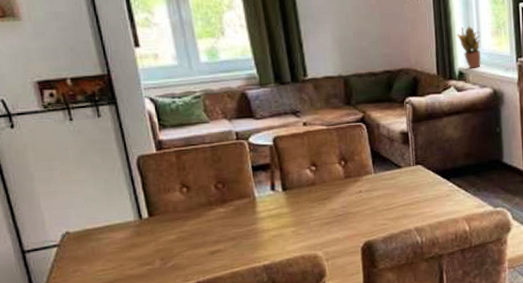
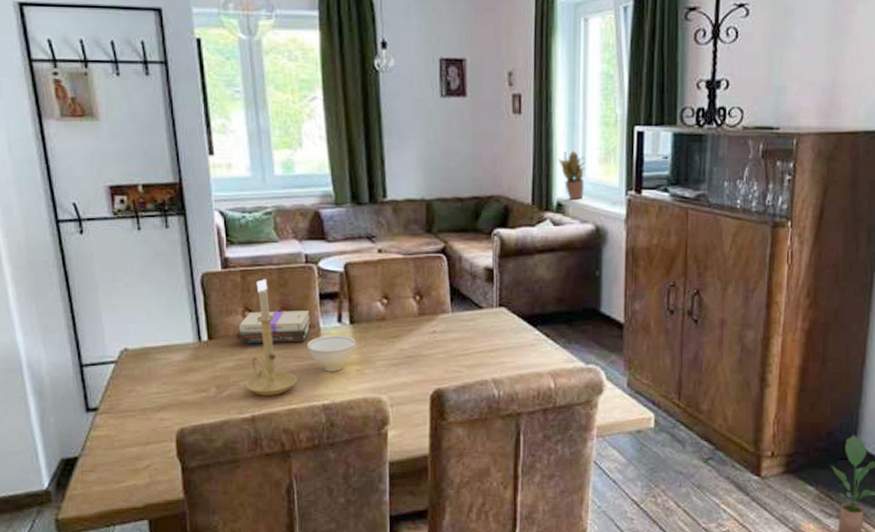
books: none [176,182,246,217] -> present [237,310,310,344]
candle holder: none [189,157,238,263] -> present [246,279,297,396]
bowl: none [243,201,290,235] -> present [306,334,356,372]

